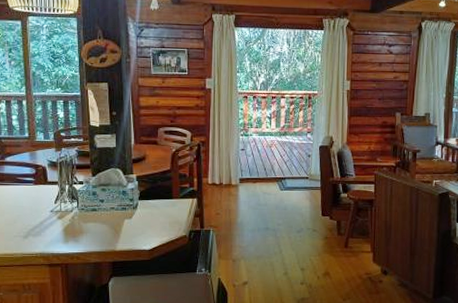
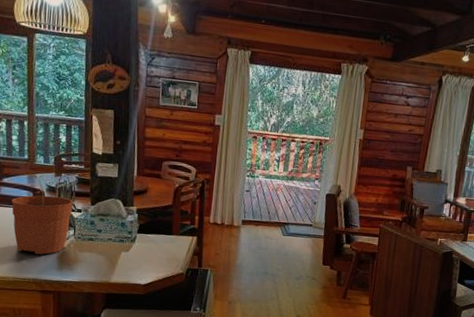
plant pot: none [15,151,74,229] -> present [11,175,73,255]

